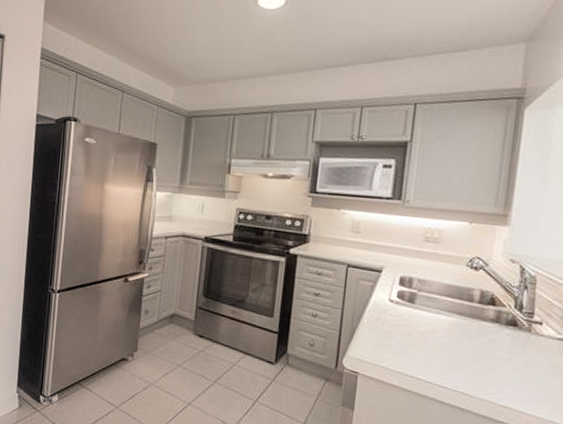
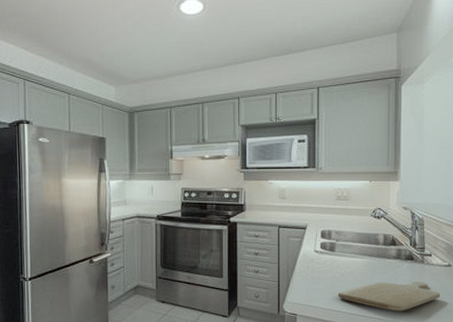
chopping board: none [412,348,550,389] -> present [337,282,441,312]

